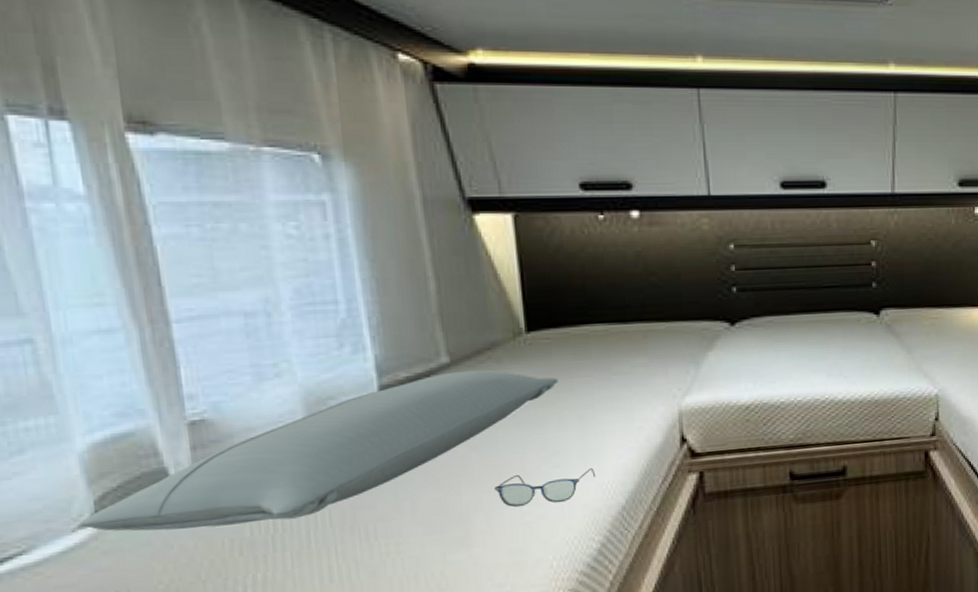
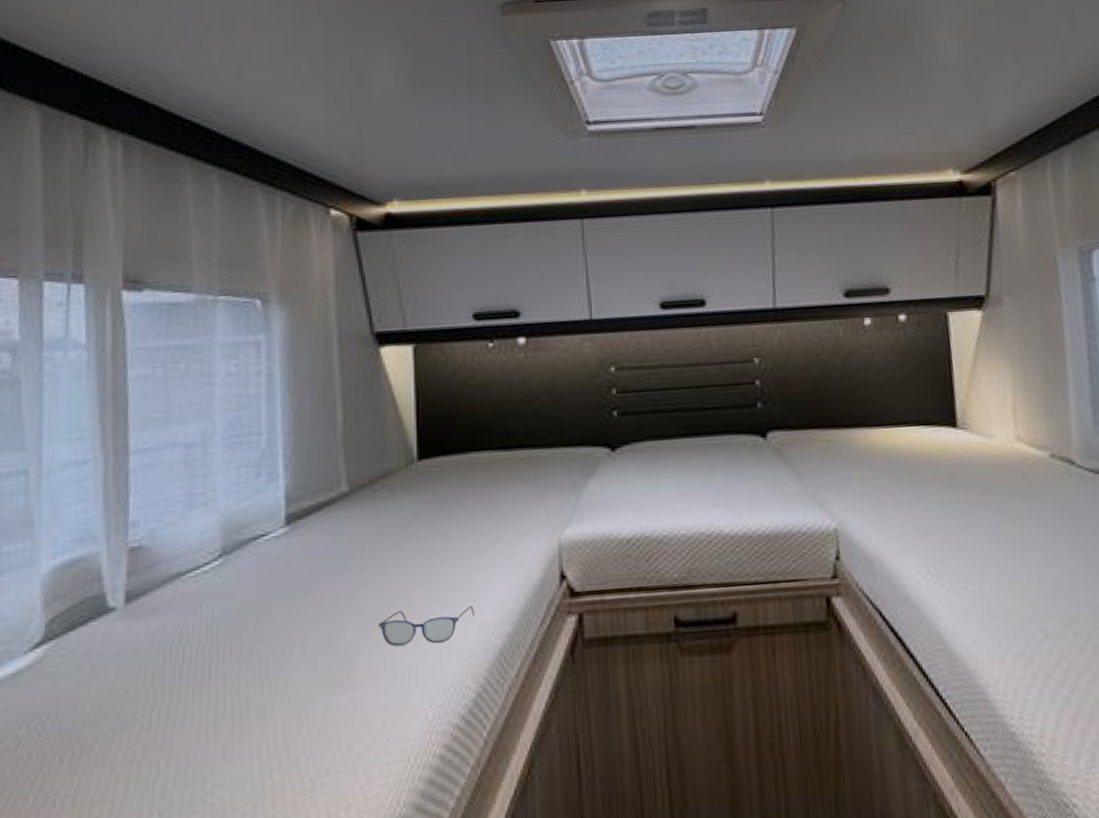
pillow: present [79,369,559,532] -> none [30,498,445,657]

